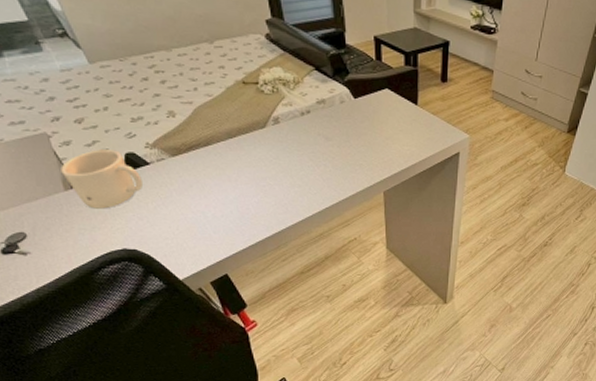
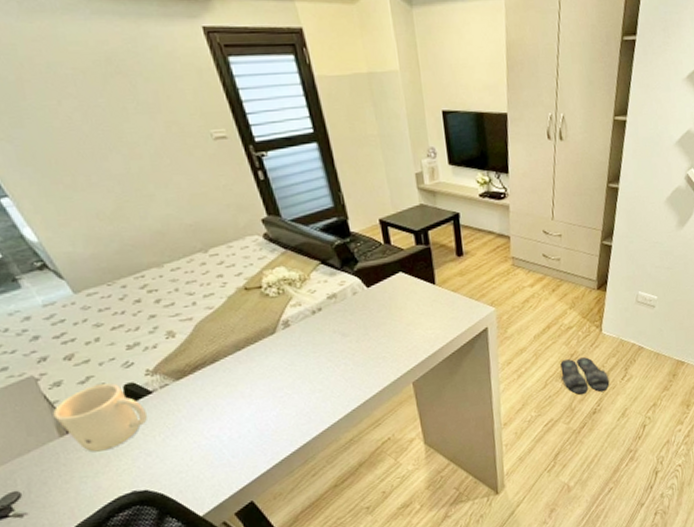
slippers: none [520,193,564,227] -> present [560,357,610,395]

